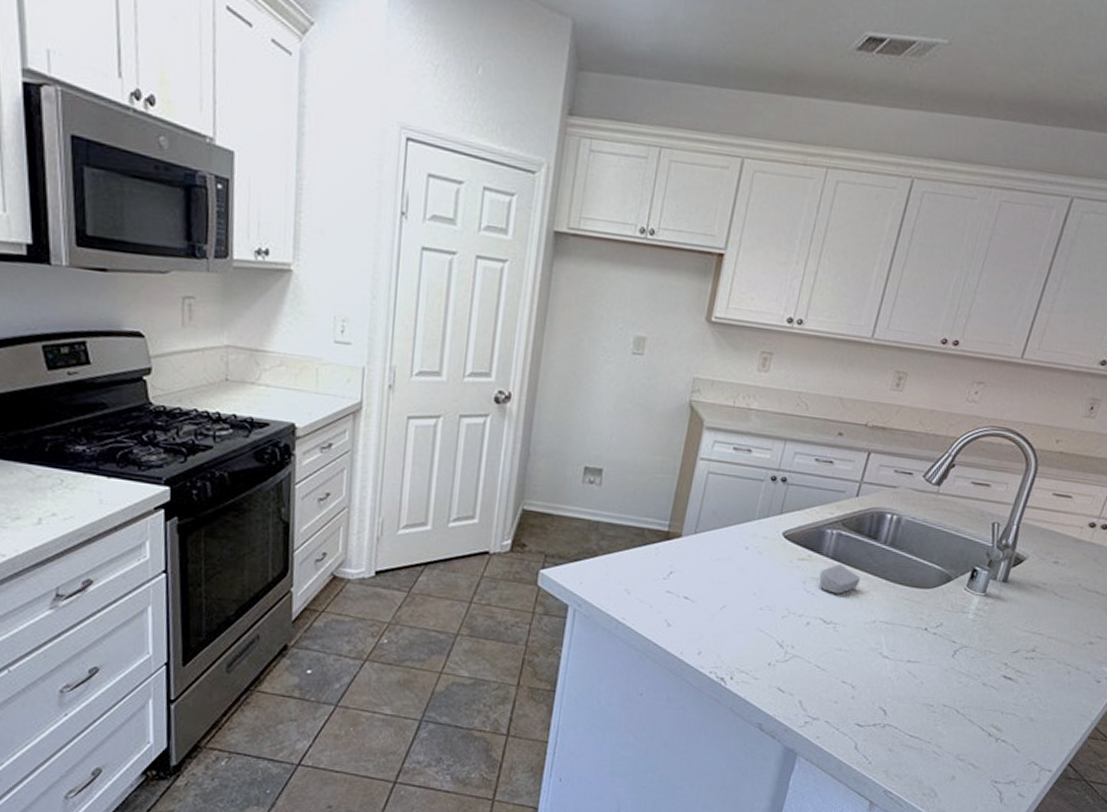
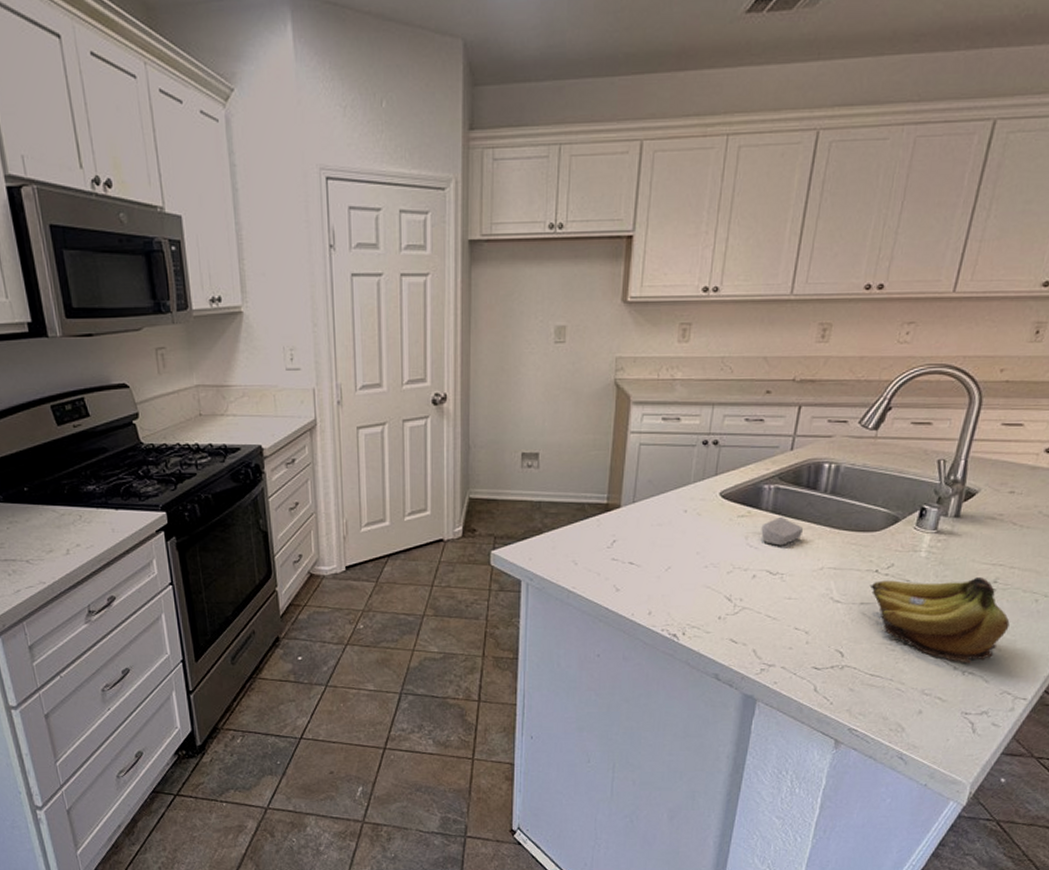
fruit: none [918,639,1044,731] -> present [869,576,1010,663]

